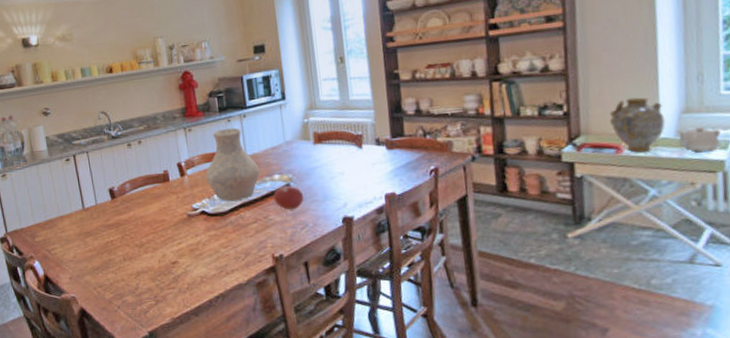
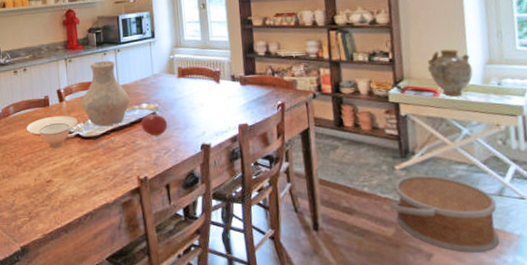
plate: none [145,190,202,214] -> present [26,115,78,136]
bowl: none [158,198,195,227] -> present [38,122,70,148]
basket: none [560,242,687,327] -> present [389,175,499,253]
teapot: present [677,127,721,153] -> none [483,77,519,99]

